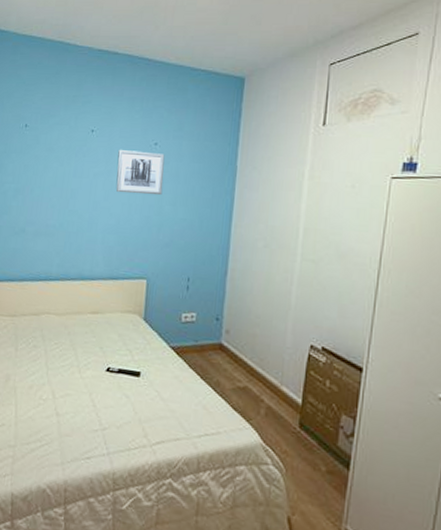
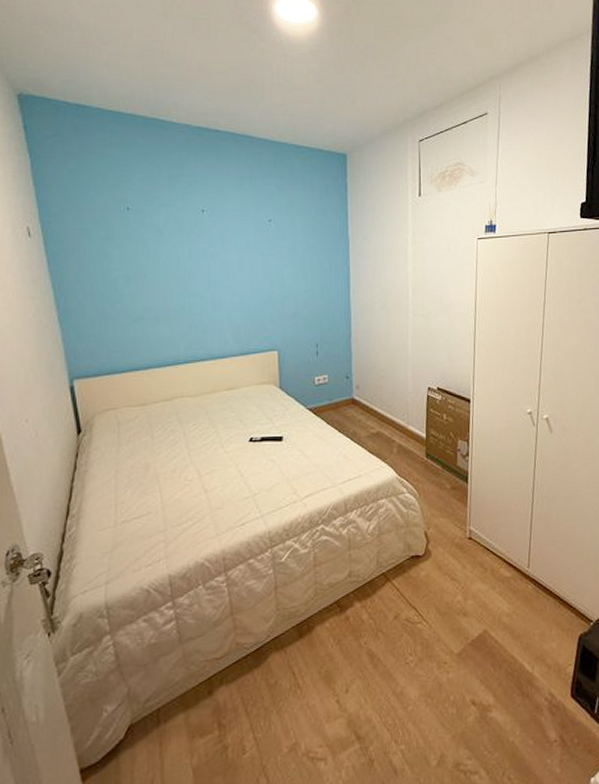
wall art: present [115,149,165,196] -> none [233,227,282,271]

